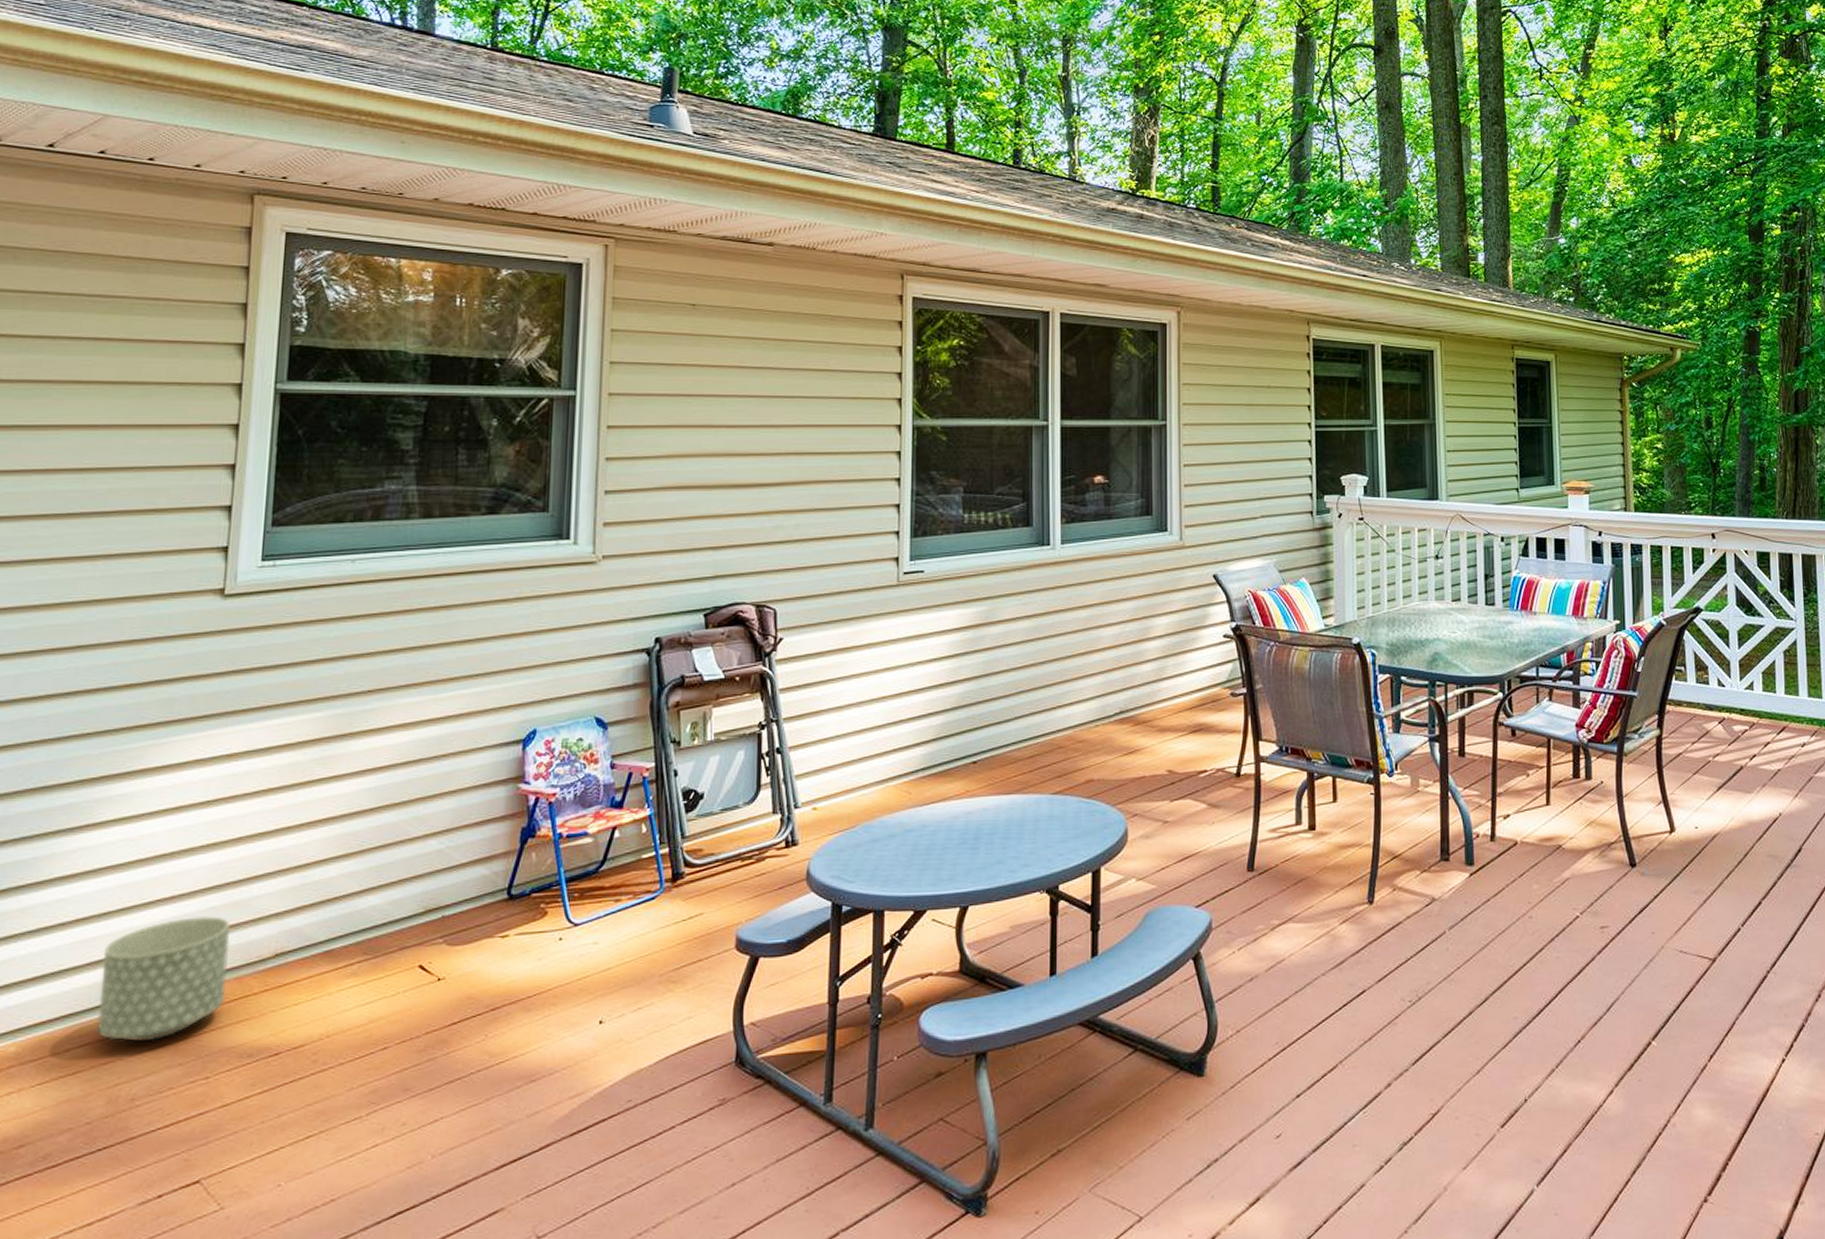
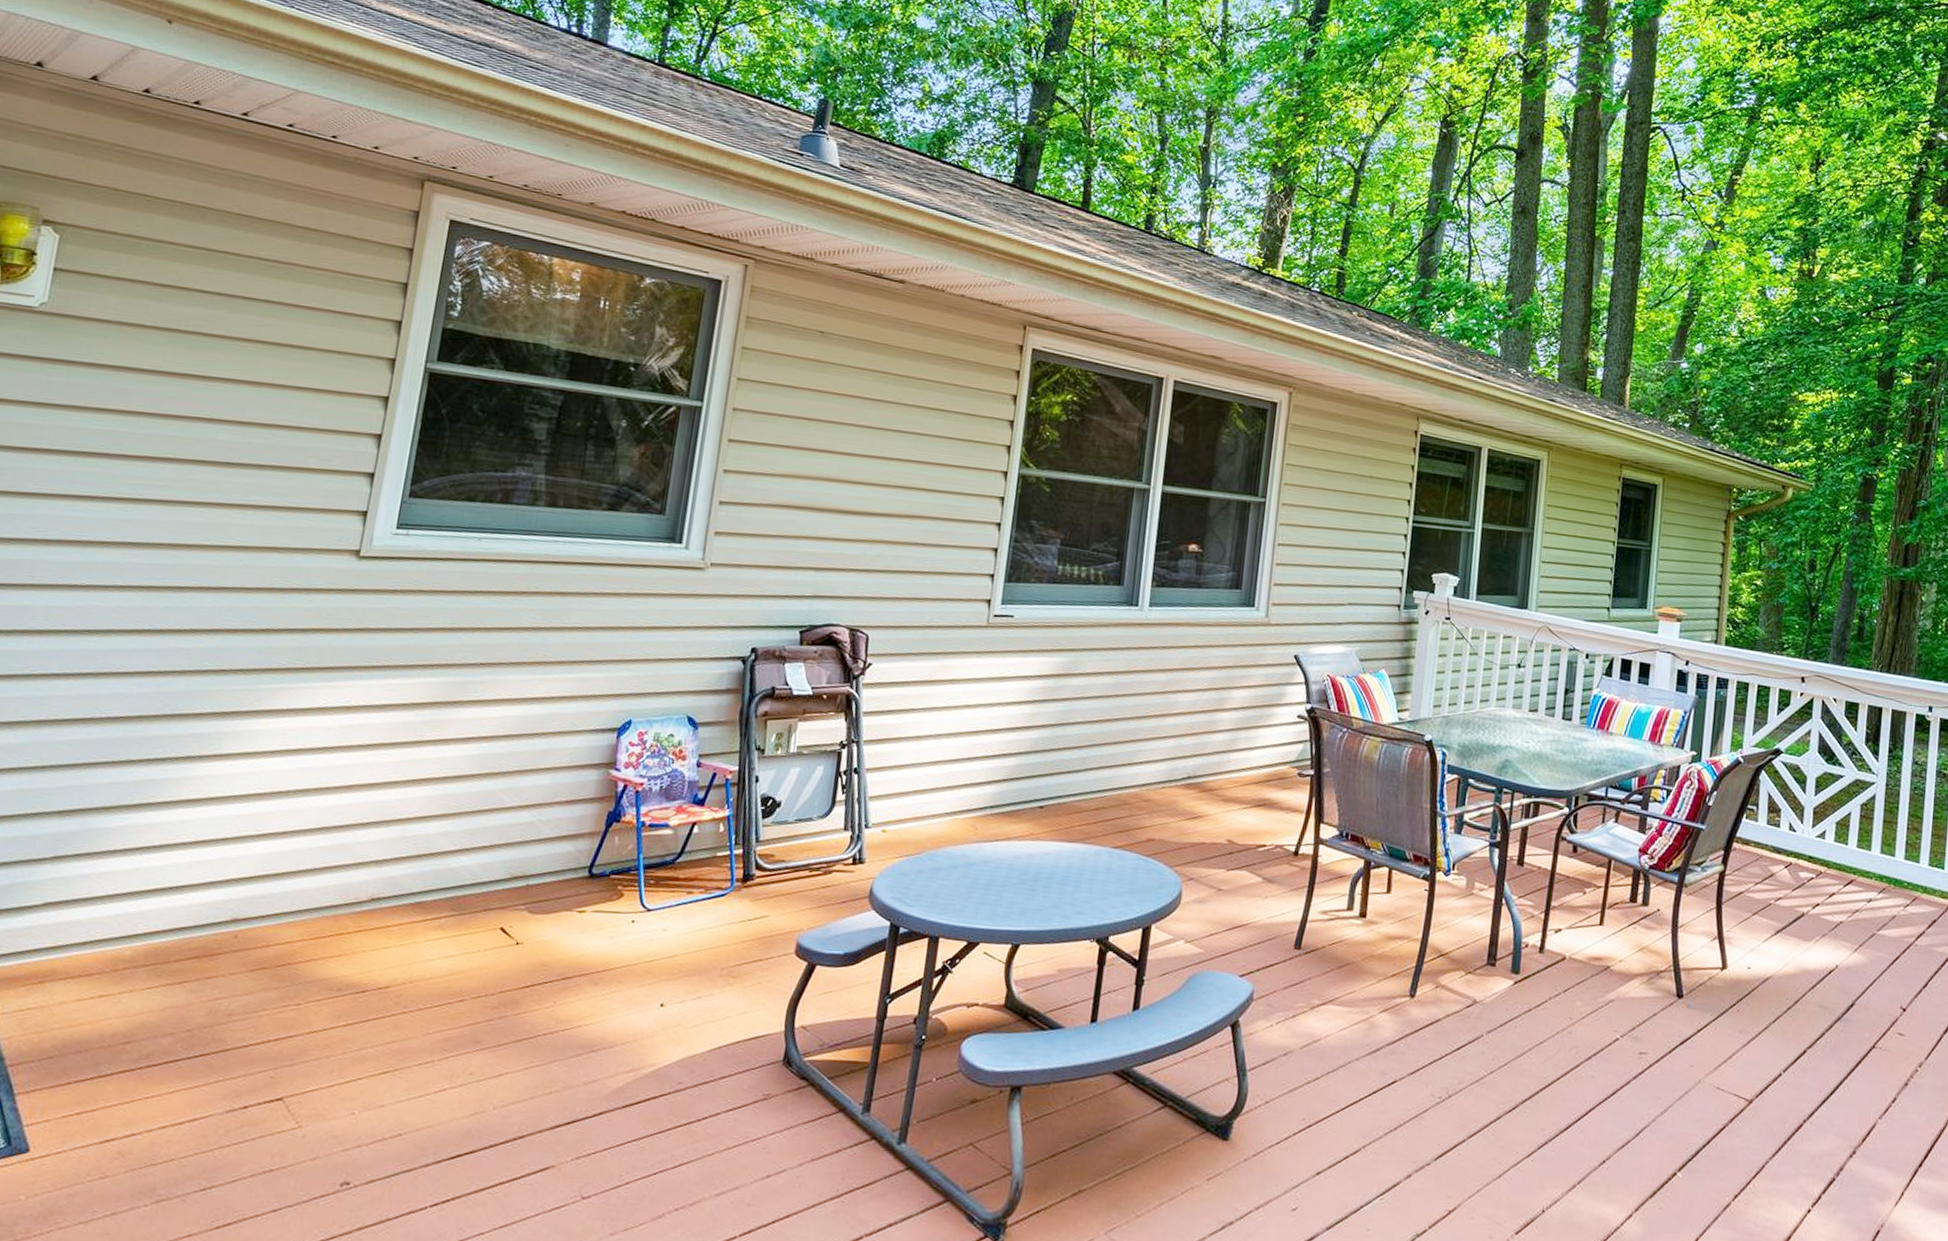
planter: present [97,916,231,1041] -> none [205,852,334,963]

